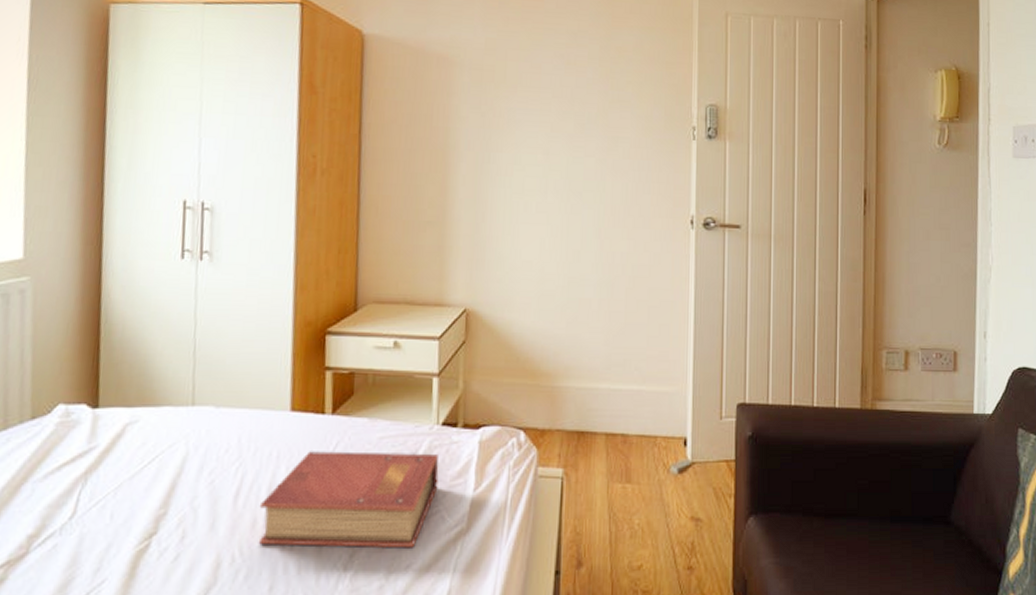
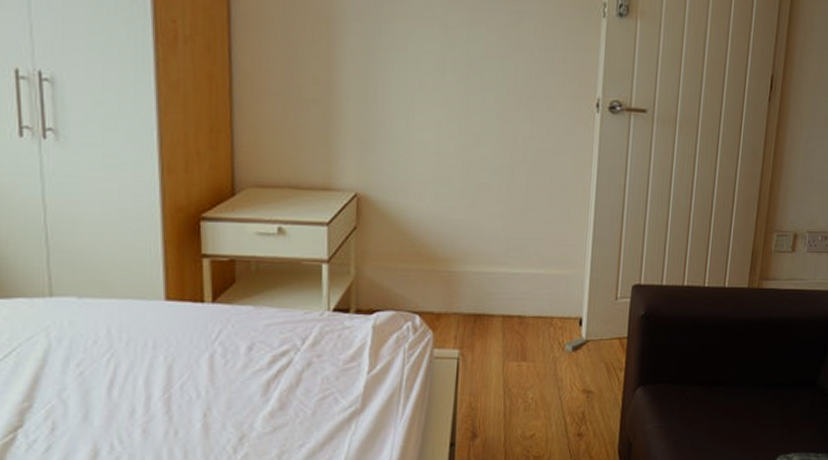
book: present [258,451,439,548] -> none [137,338,331,433]

